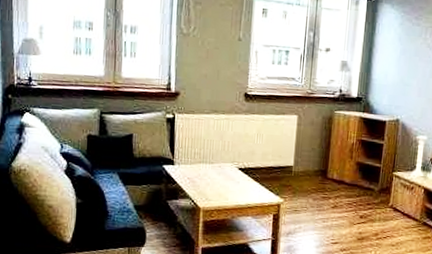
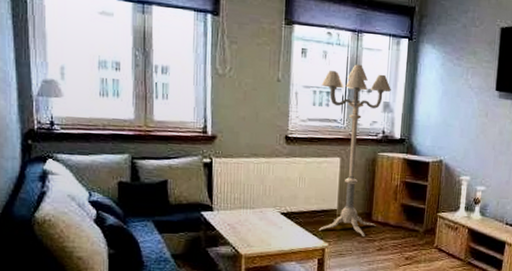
floor lamp: none [274,23,349,195] -> present [318,64,391,238]

